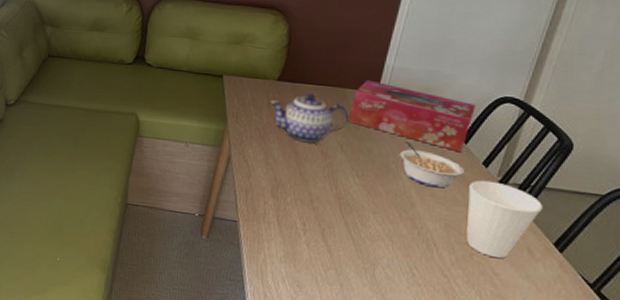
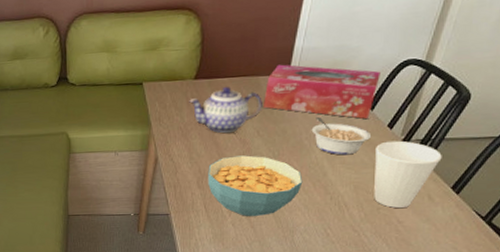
cereal bowl: none [283,168,388,241] -> present [208,155,303,216]

